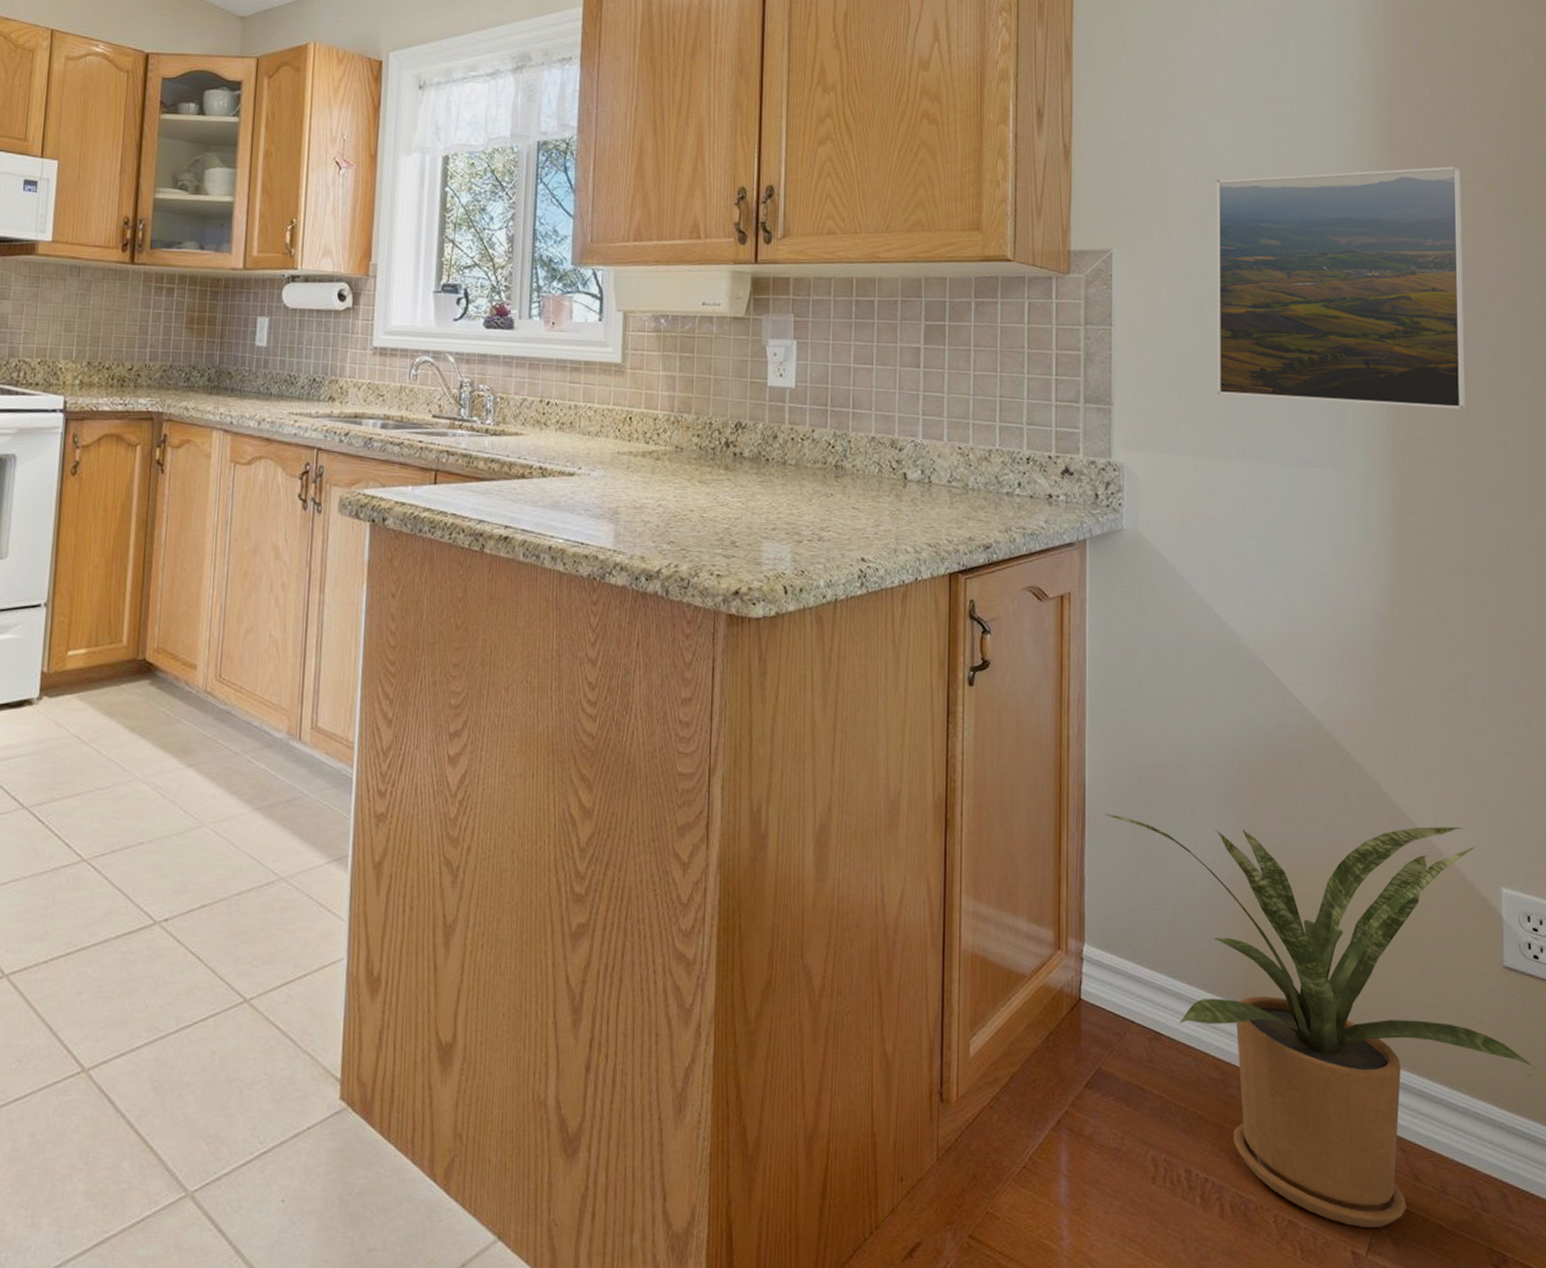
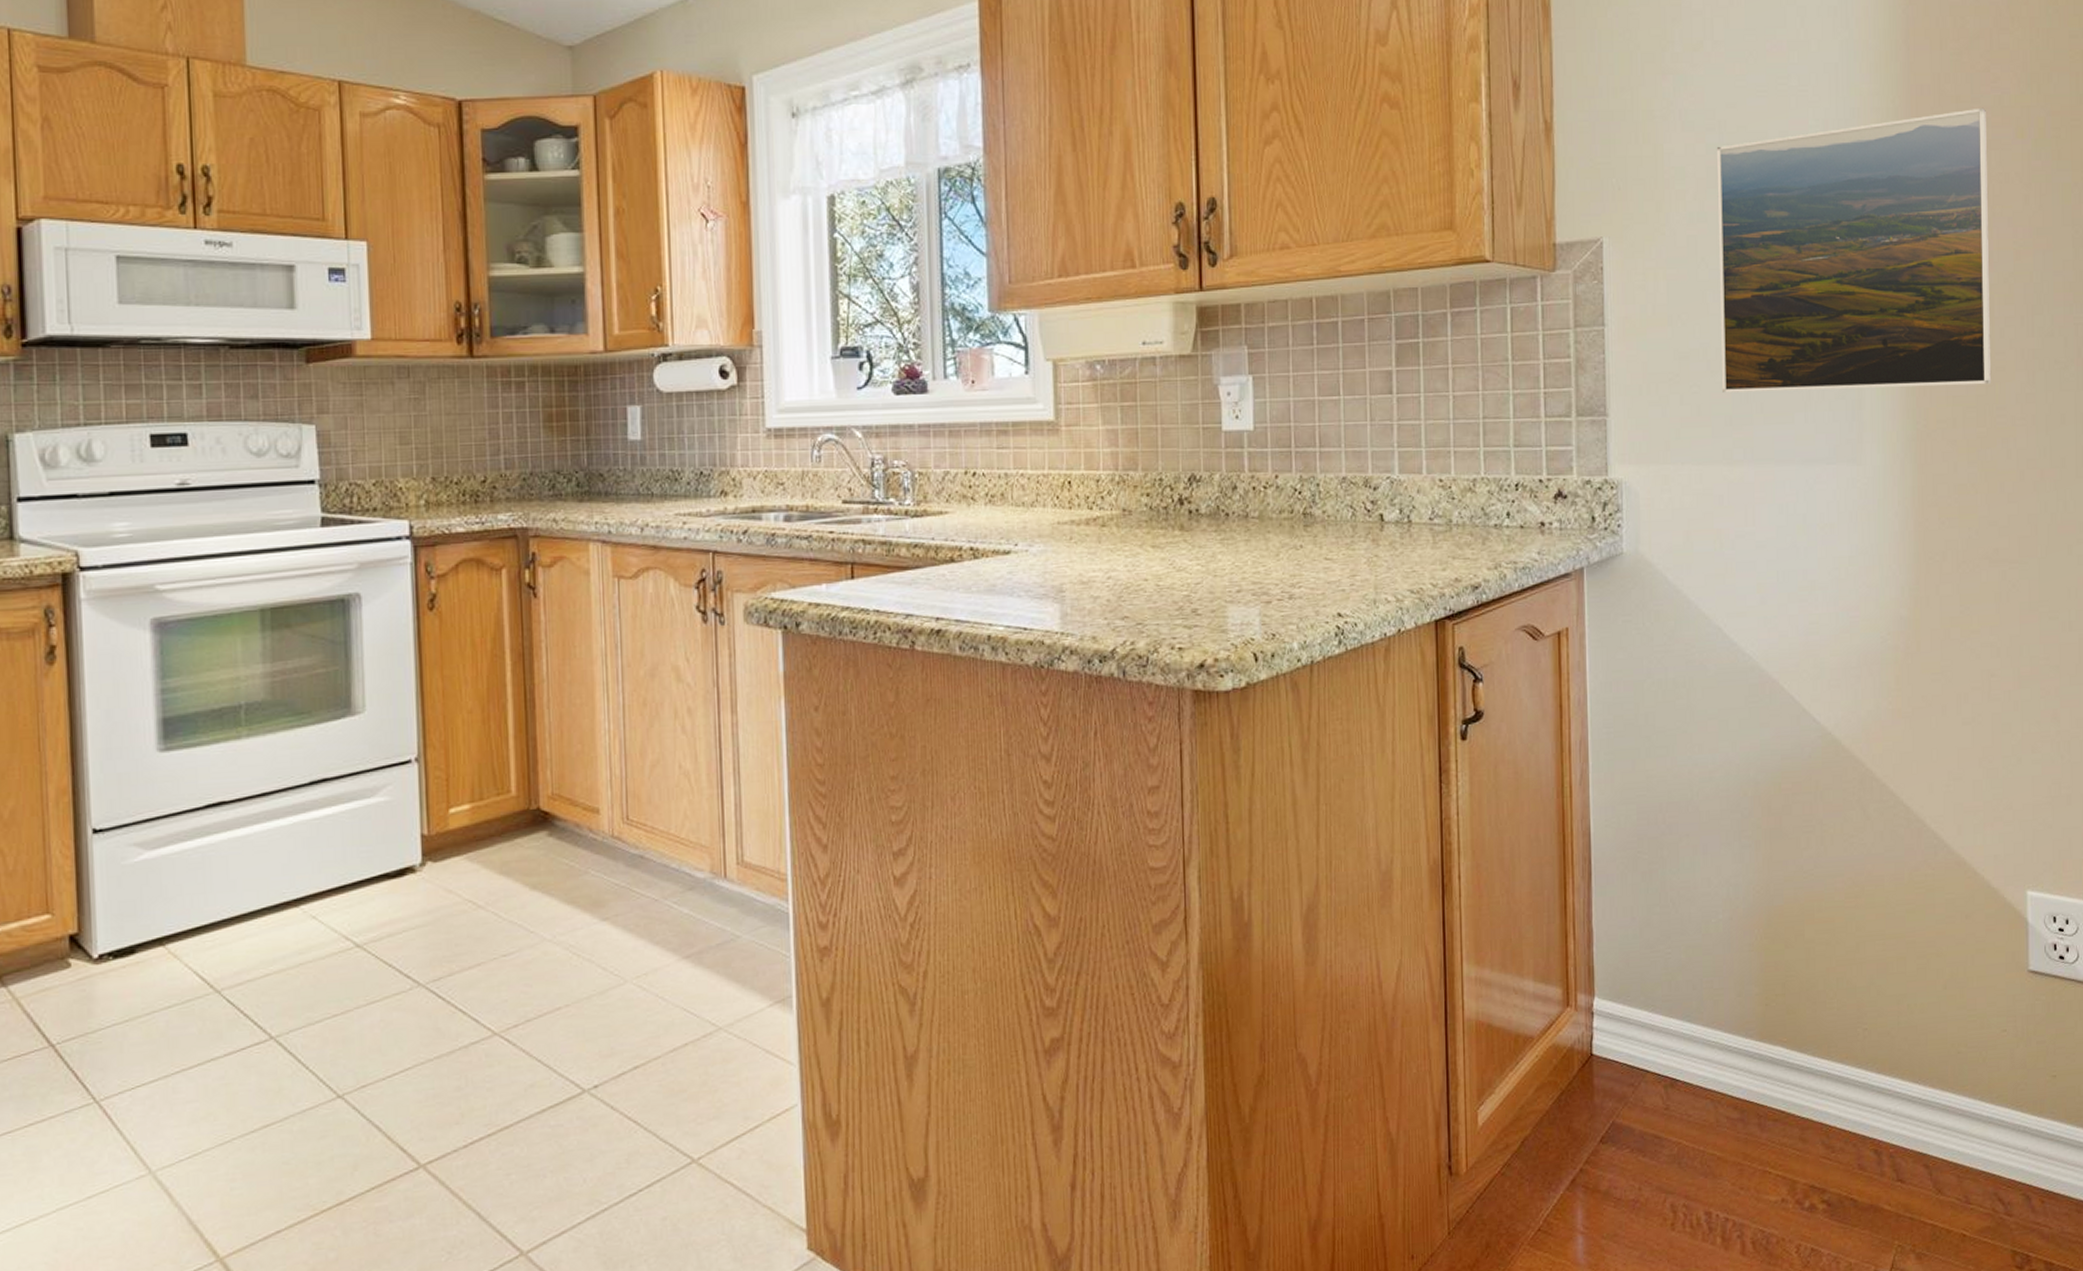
house plant: present [1105,814,1536,1228] -> none [1612,833,2061,1247]

